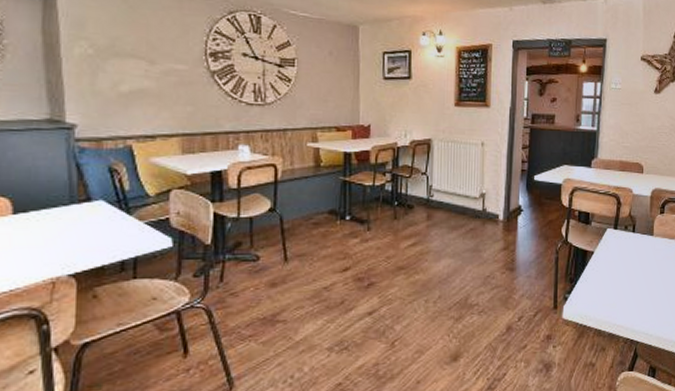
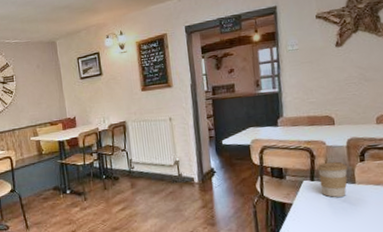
coffee cup: none [621,211,649,248] -> present [316,161,349,197]

